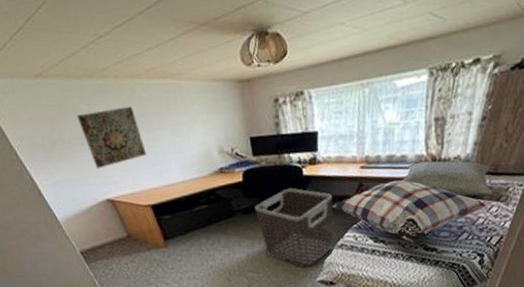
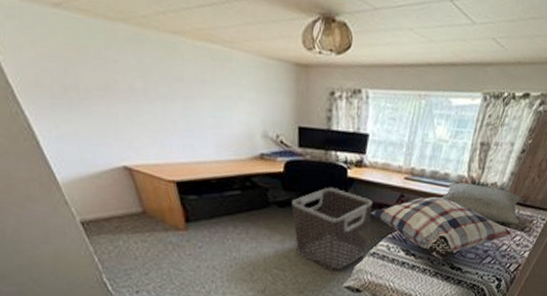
wall art: present [76,106,147,169] -> none [100,62,180,130]

